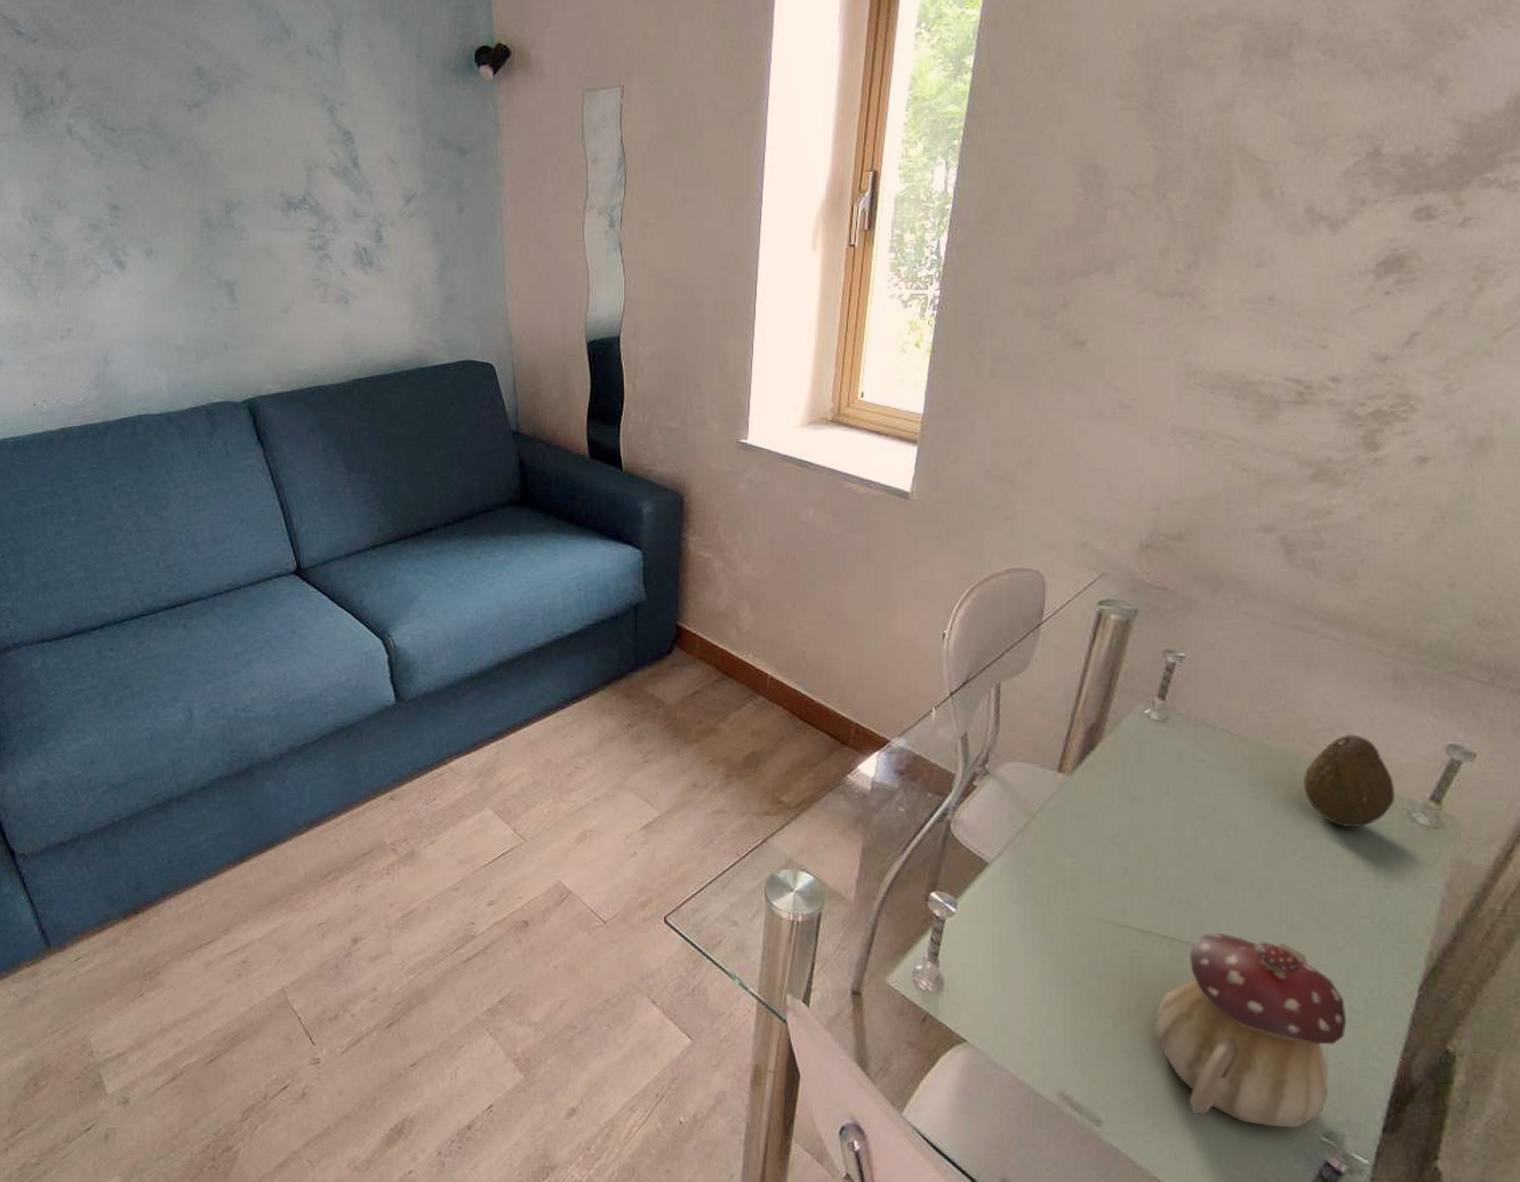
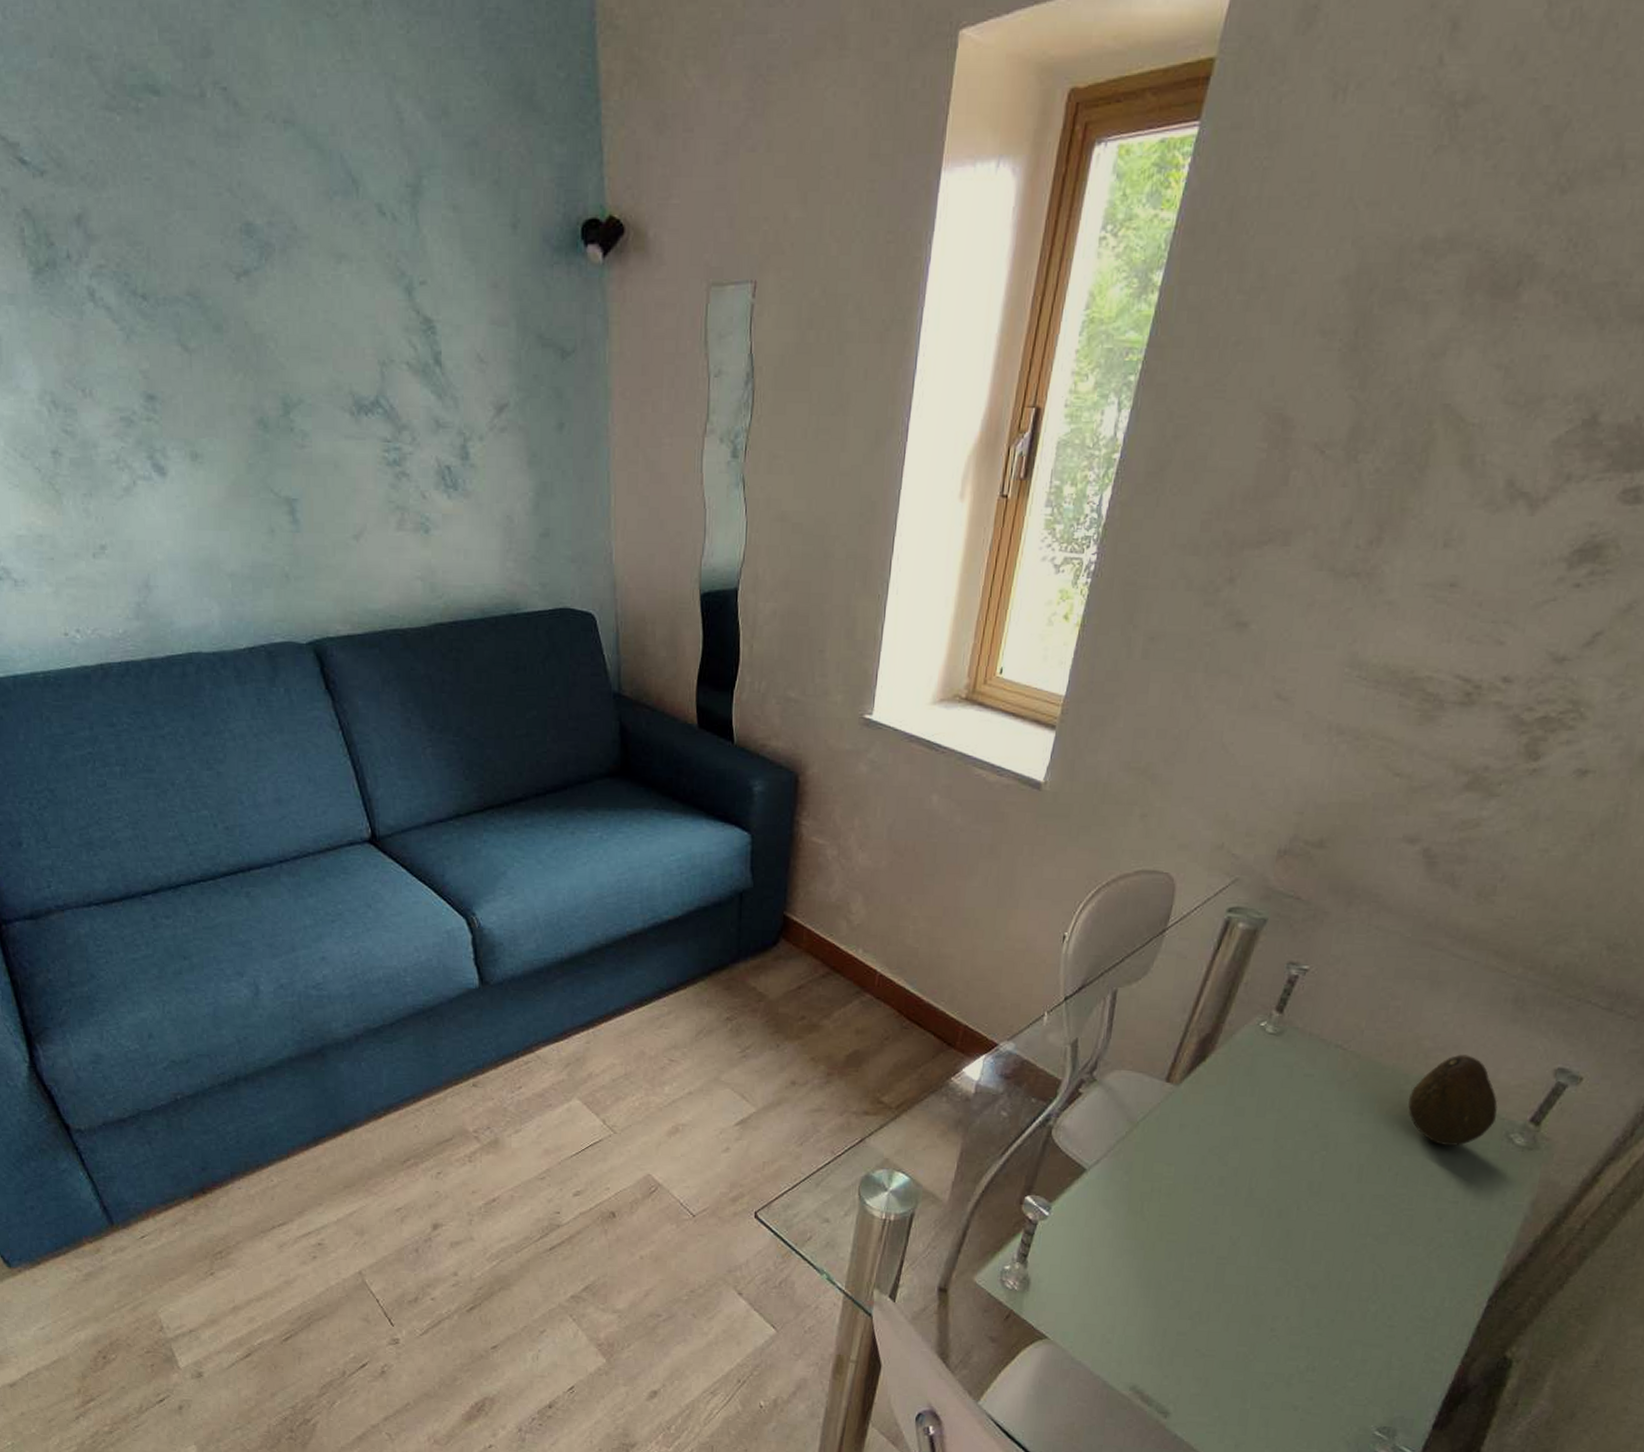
teapot: present [1154,933,1347,1128] -> none [1229,1242,1416,1423]

